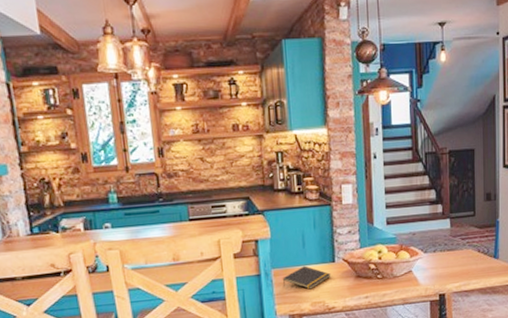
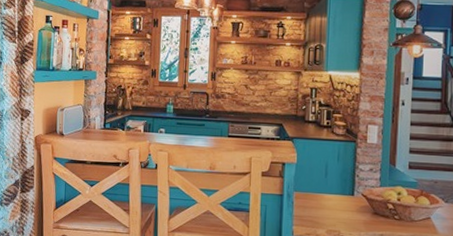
notepad: present [282,266,331,290] -> none [302,194,349,217]

